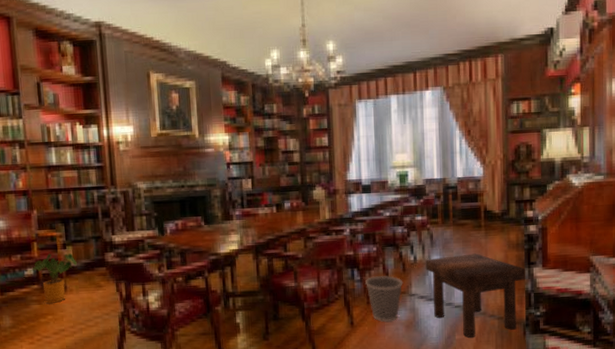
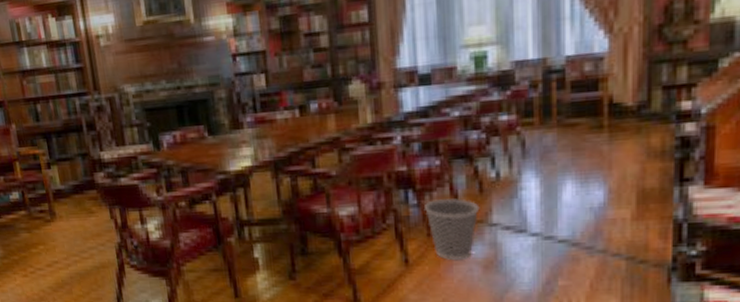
house plant: present [31,253,77,303] -> none [16,174,64,232]
stool: present [425,253,526,338] -> none [512,166,676,284]

